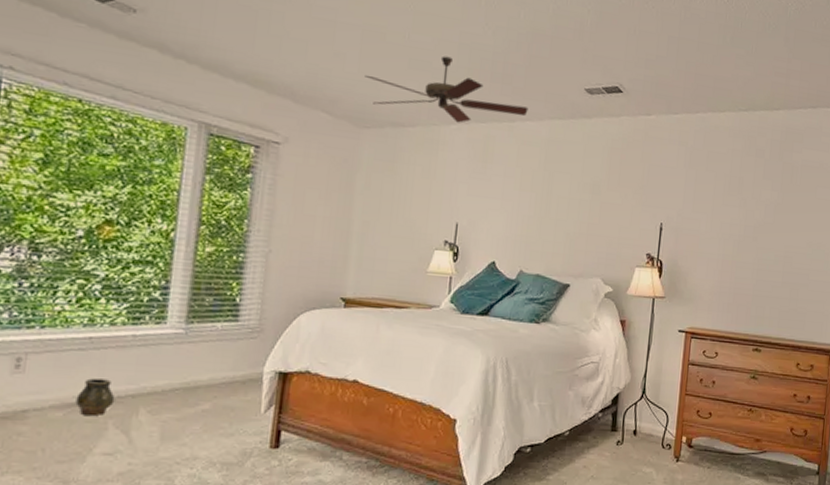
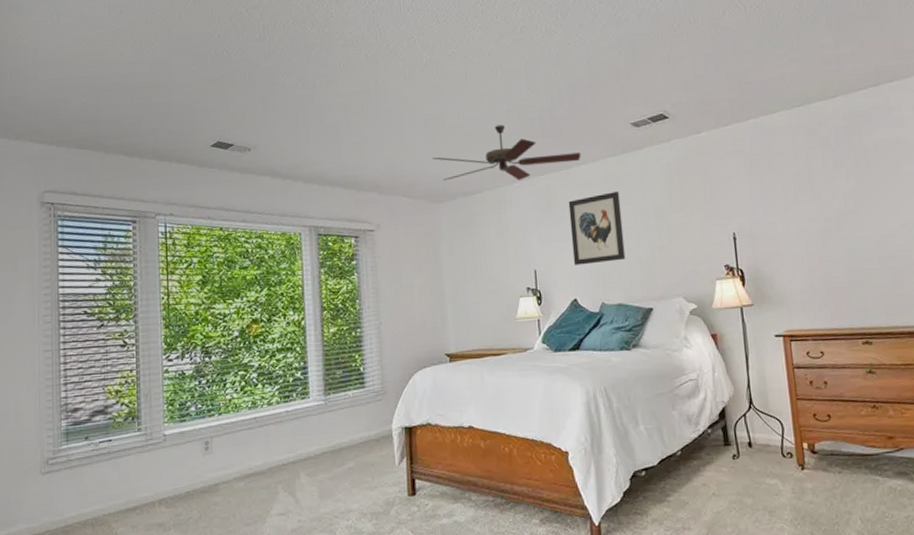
vase: present [75,378,115,417] -> none [252,451,280,484]
wall art: none [498,156,560,230] -> present [568,191,626,266]

